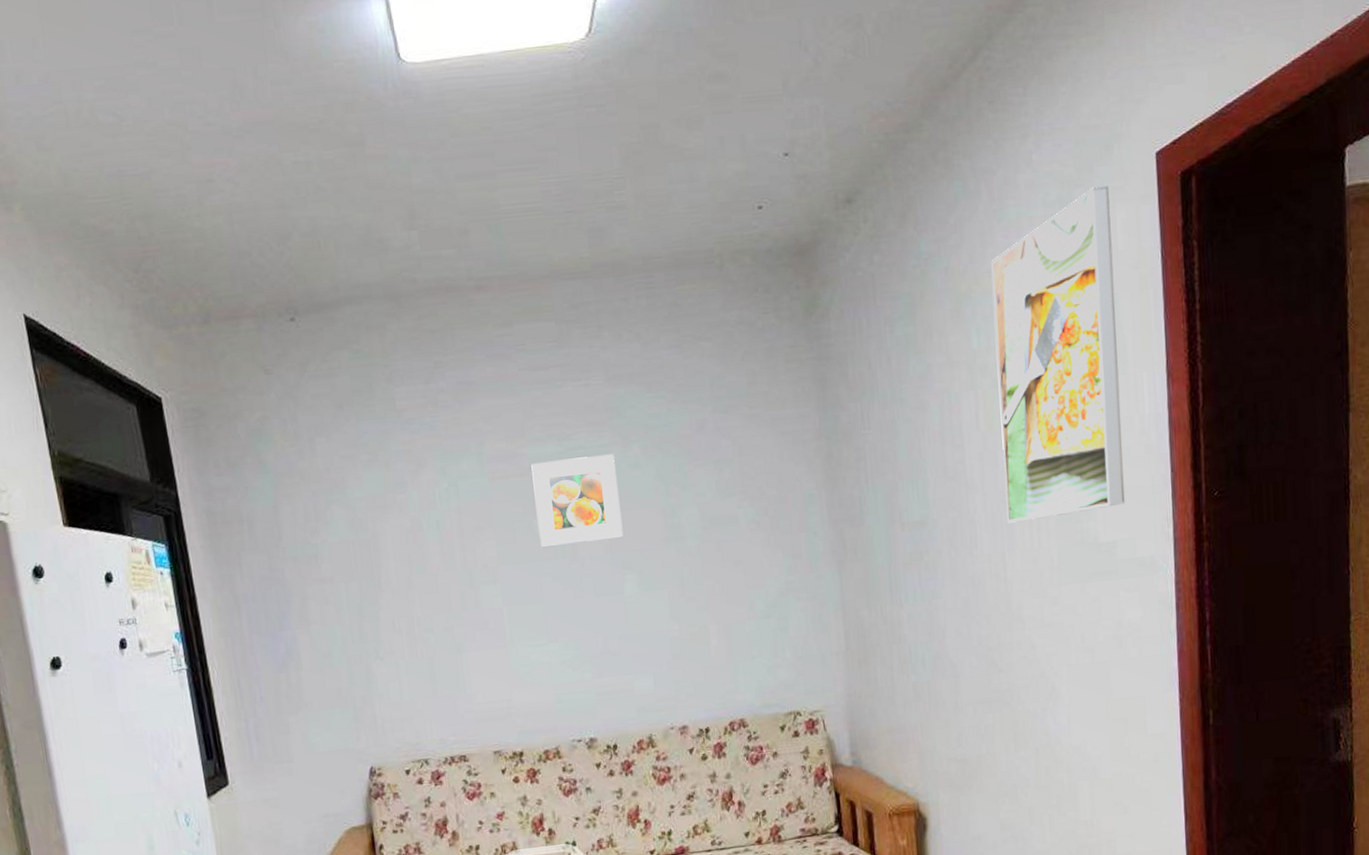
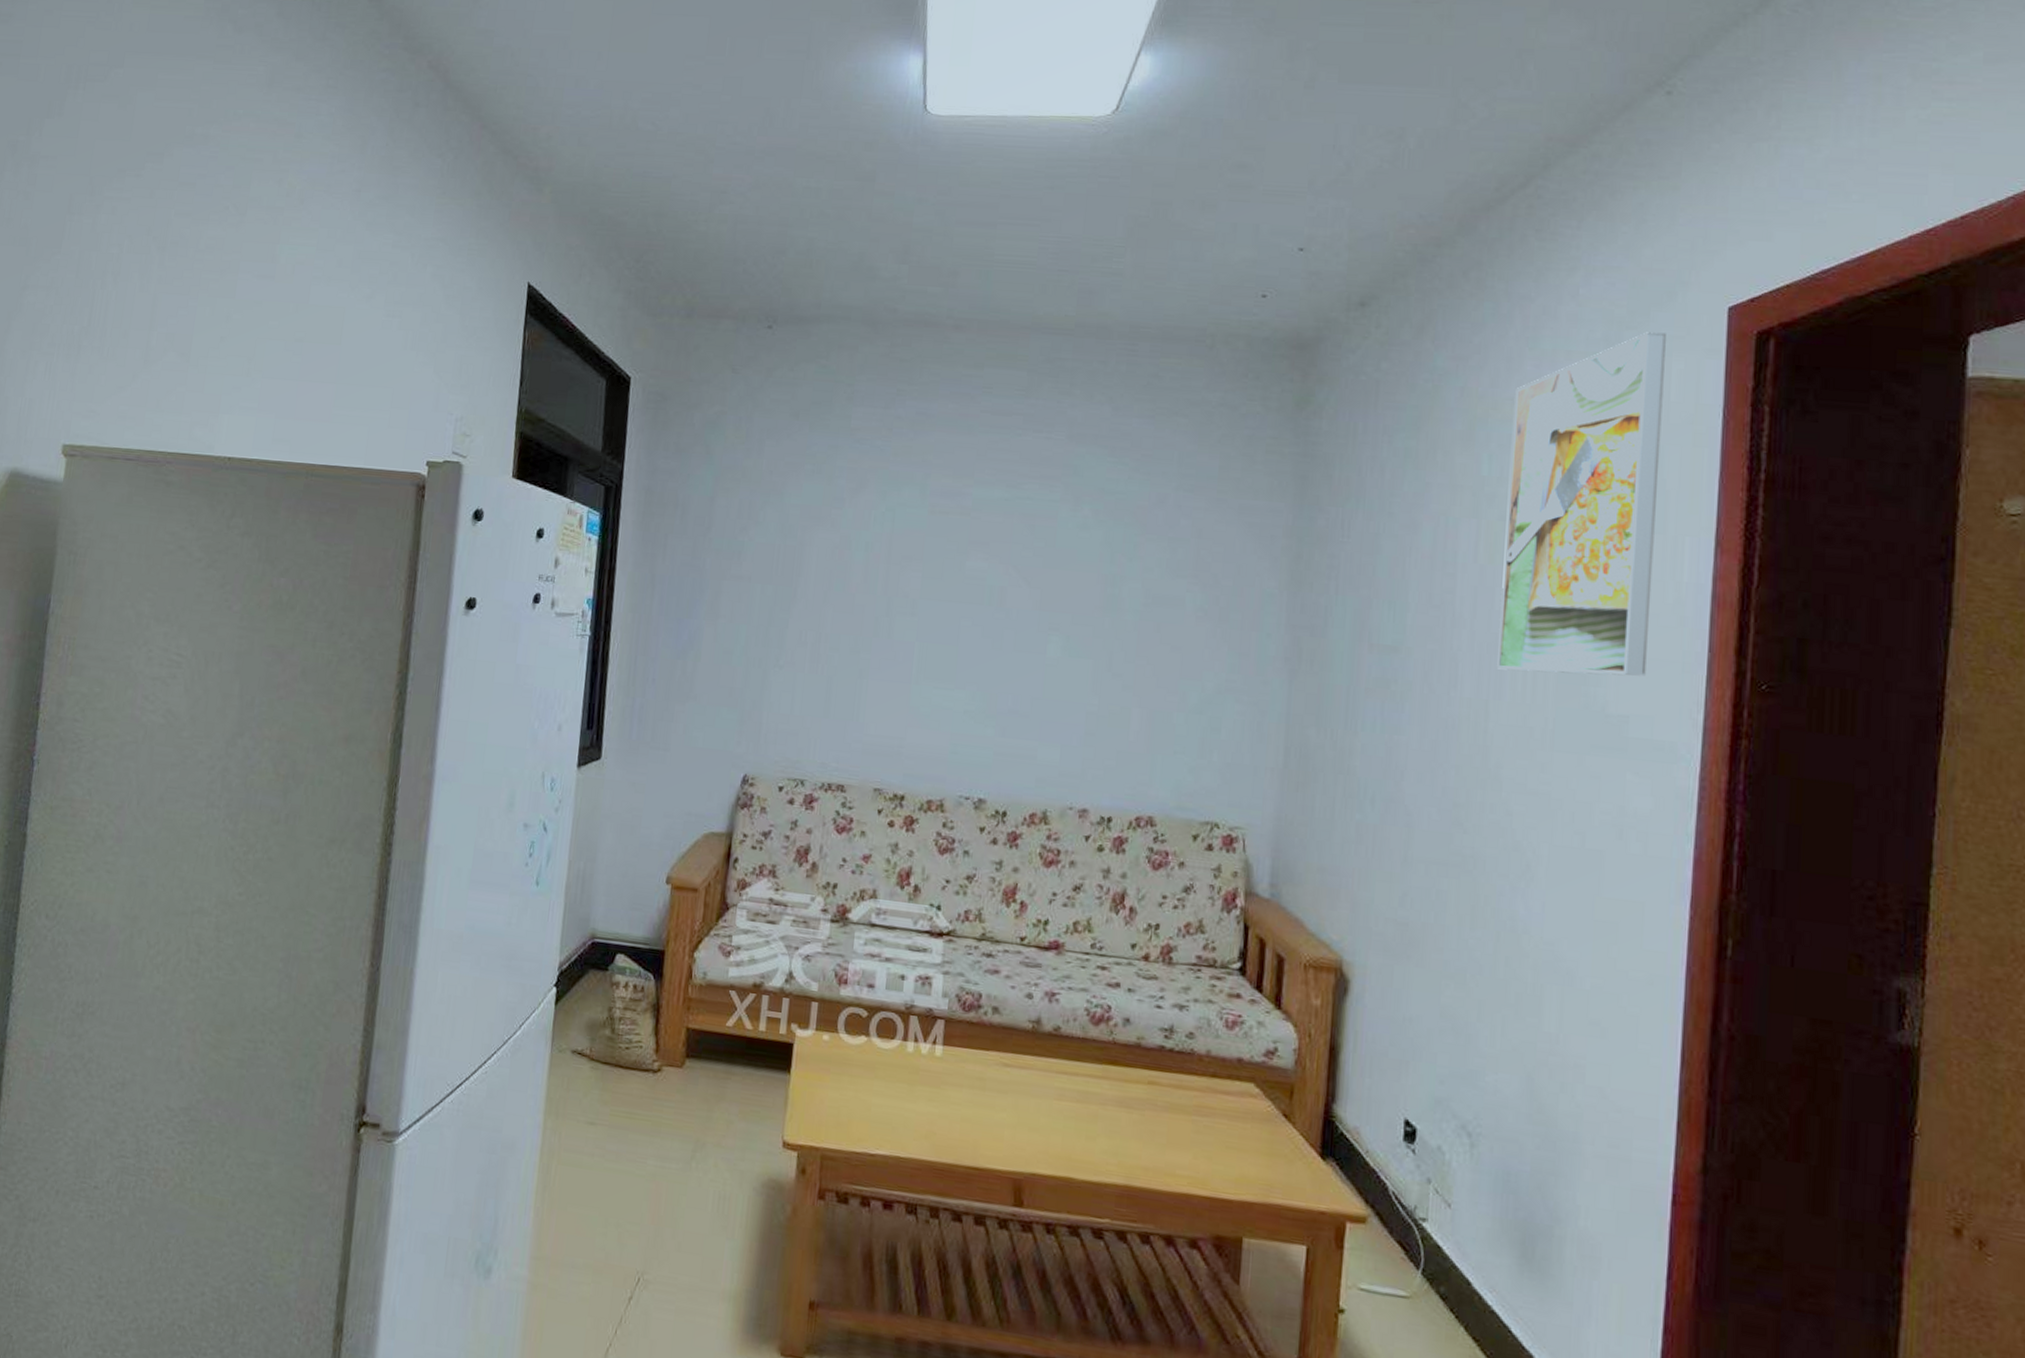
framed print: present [531,454,624,548] -> none [968,505,1063,597]

